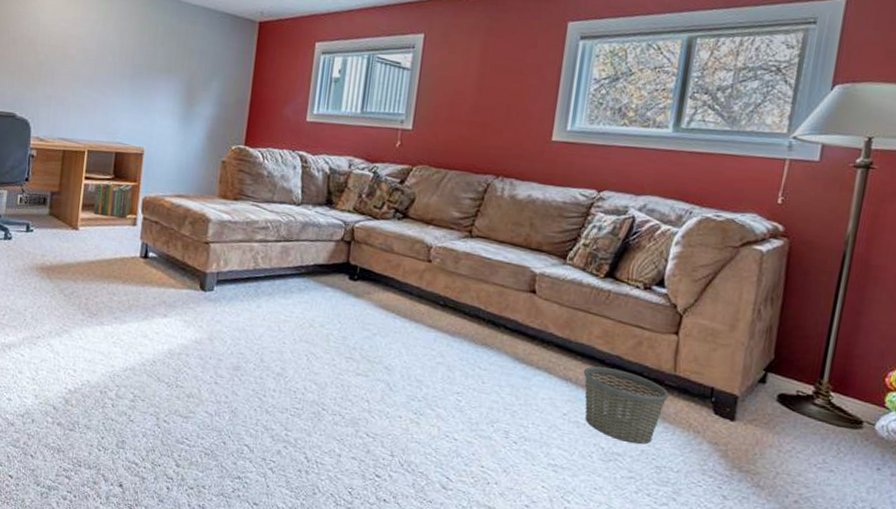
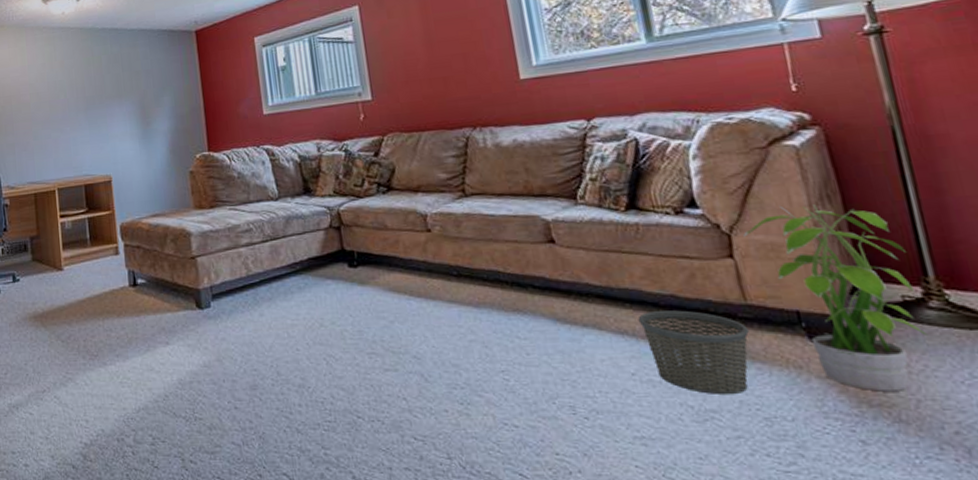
books: present [93,182,134,219] -> none [71,214,111,252]
potted plant: none [693,299,815,464] -> present [743,205,928,392]

